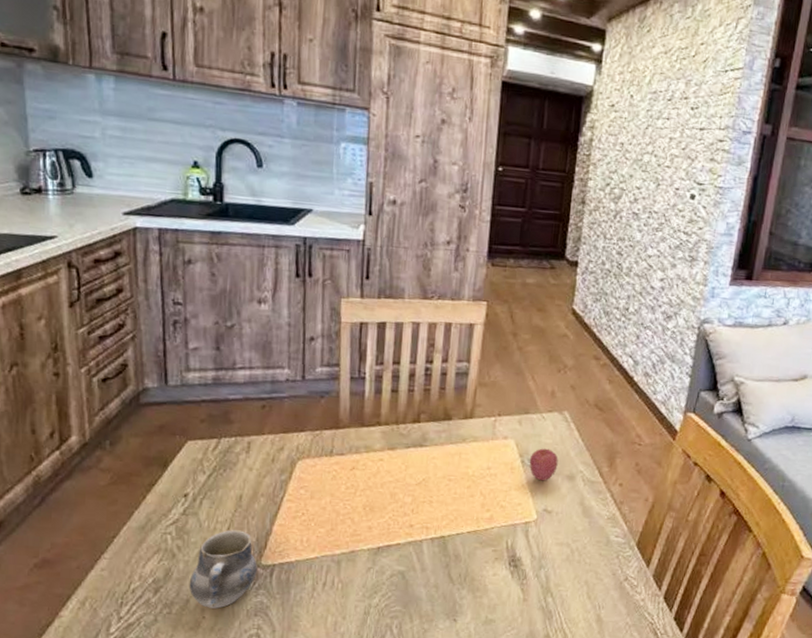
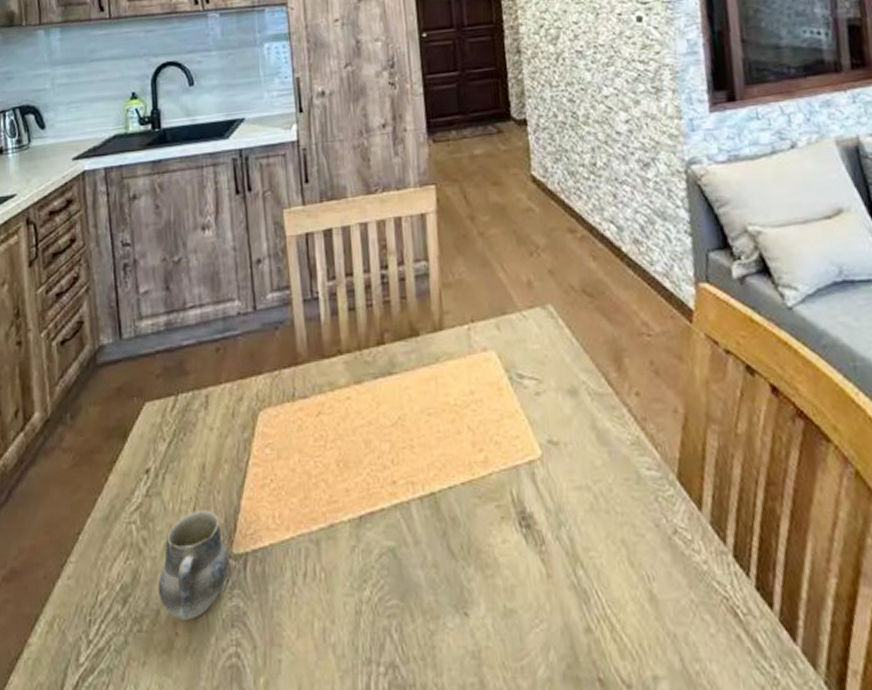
fruit: present [529,448,558,481] -> none [517,356,554,402]

